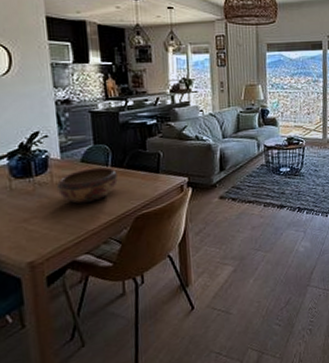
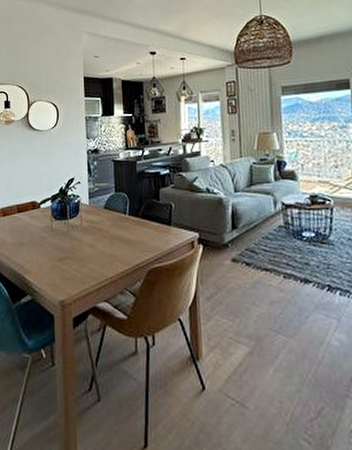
decorative bowl: present [56,167,119,204] -> none [84,214,135,249]

